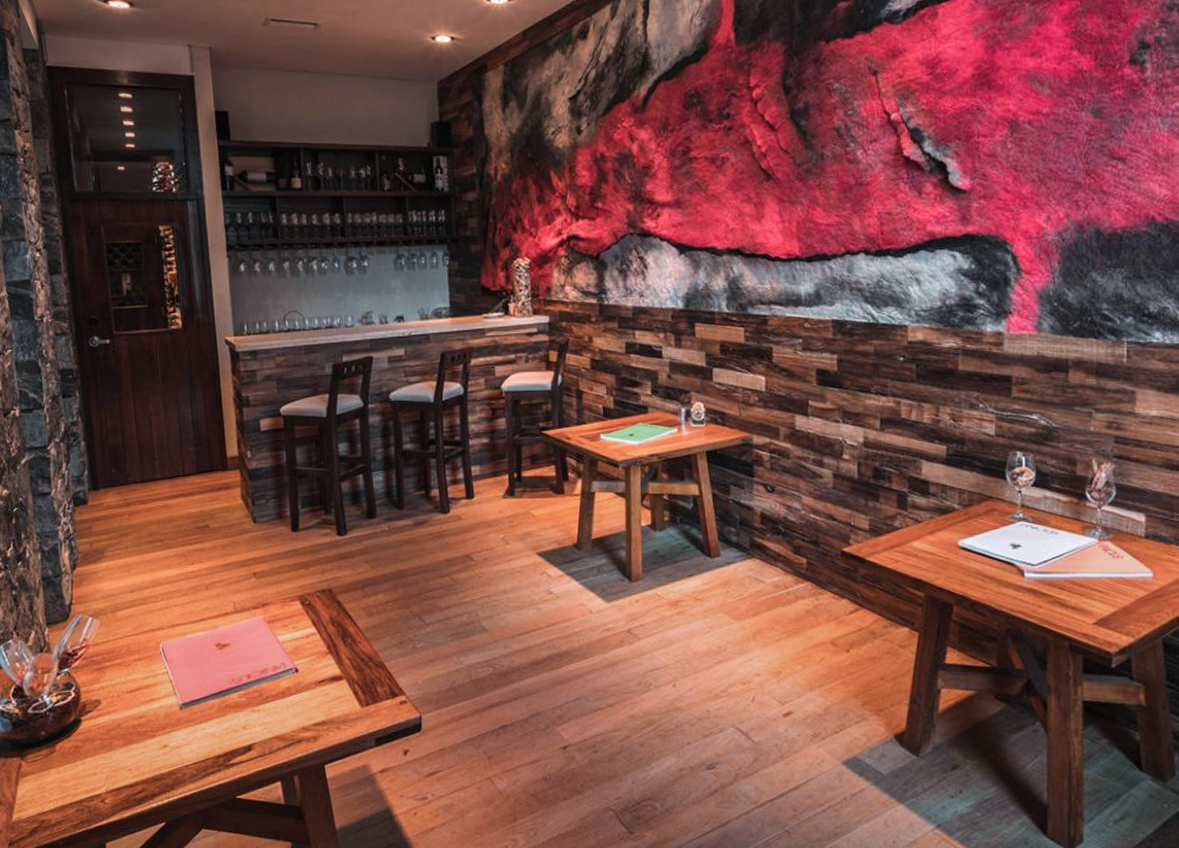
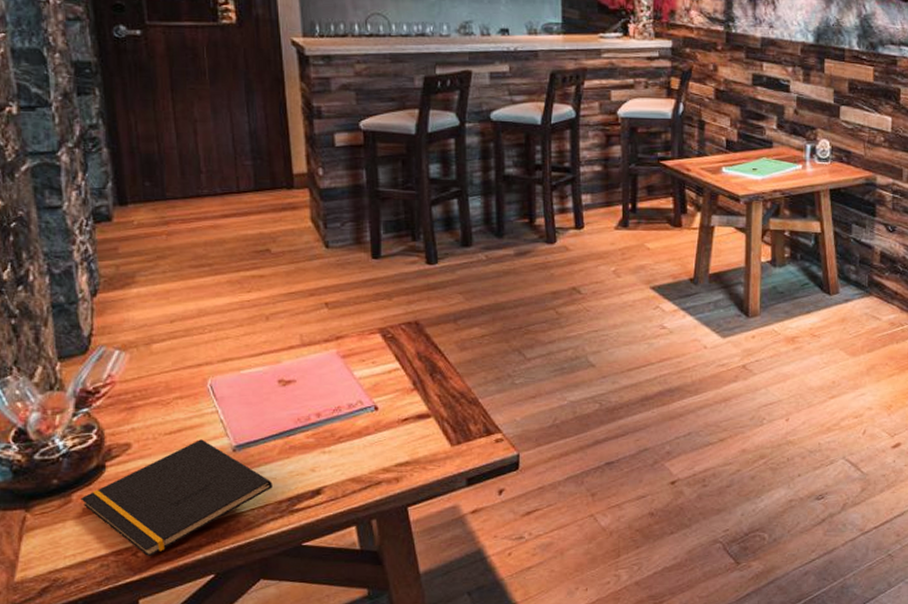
notepad: none [62,697,212,804] -> present [80,439,273,557]

